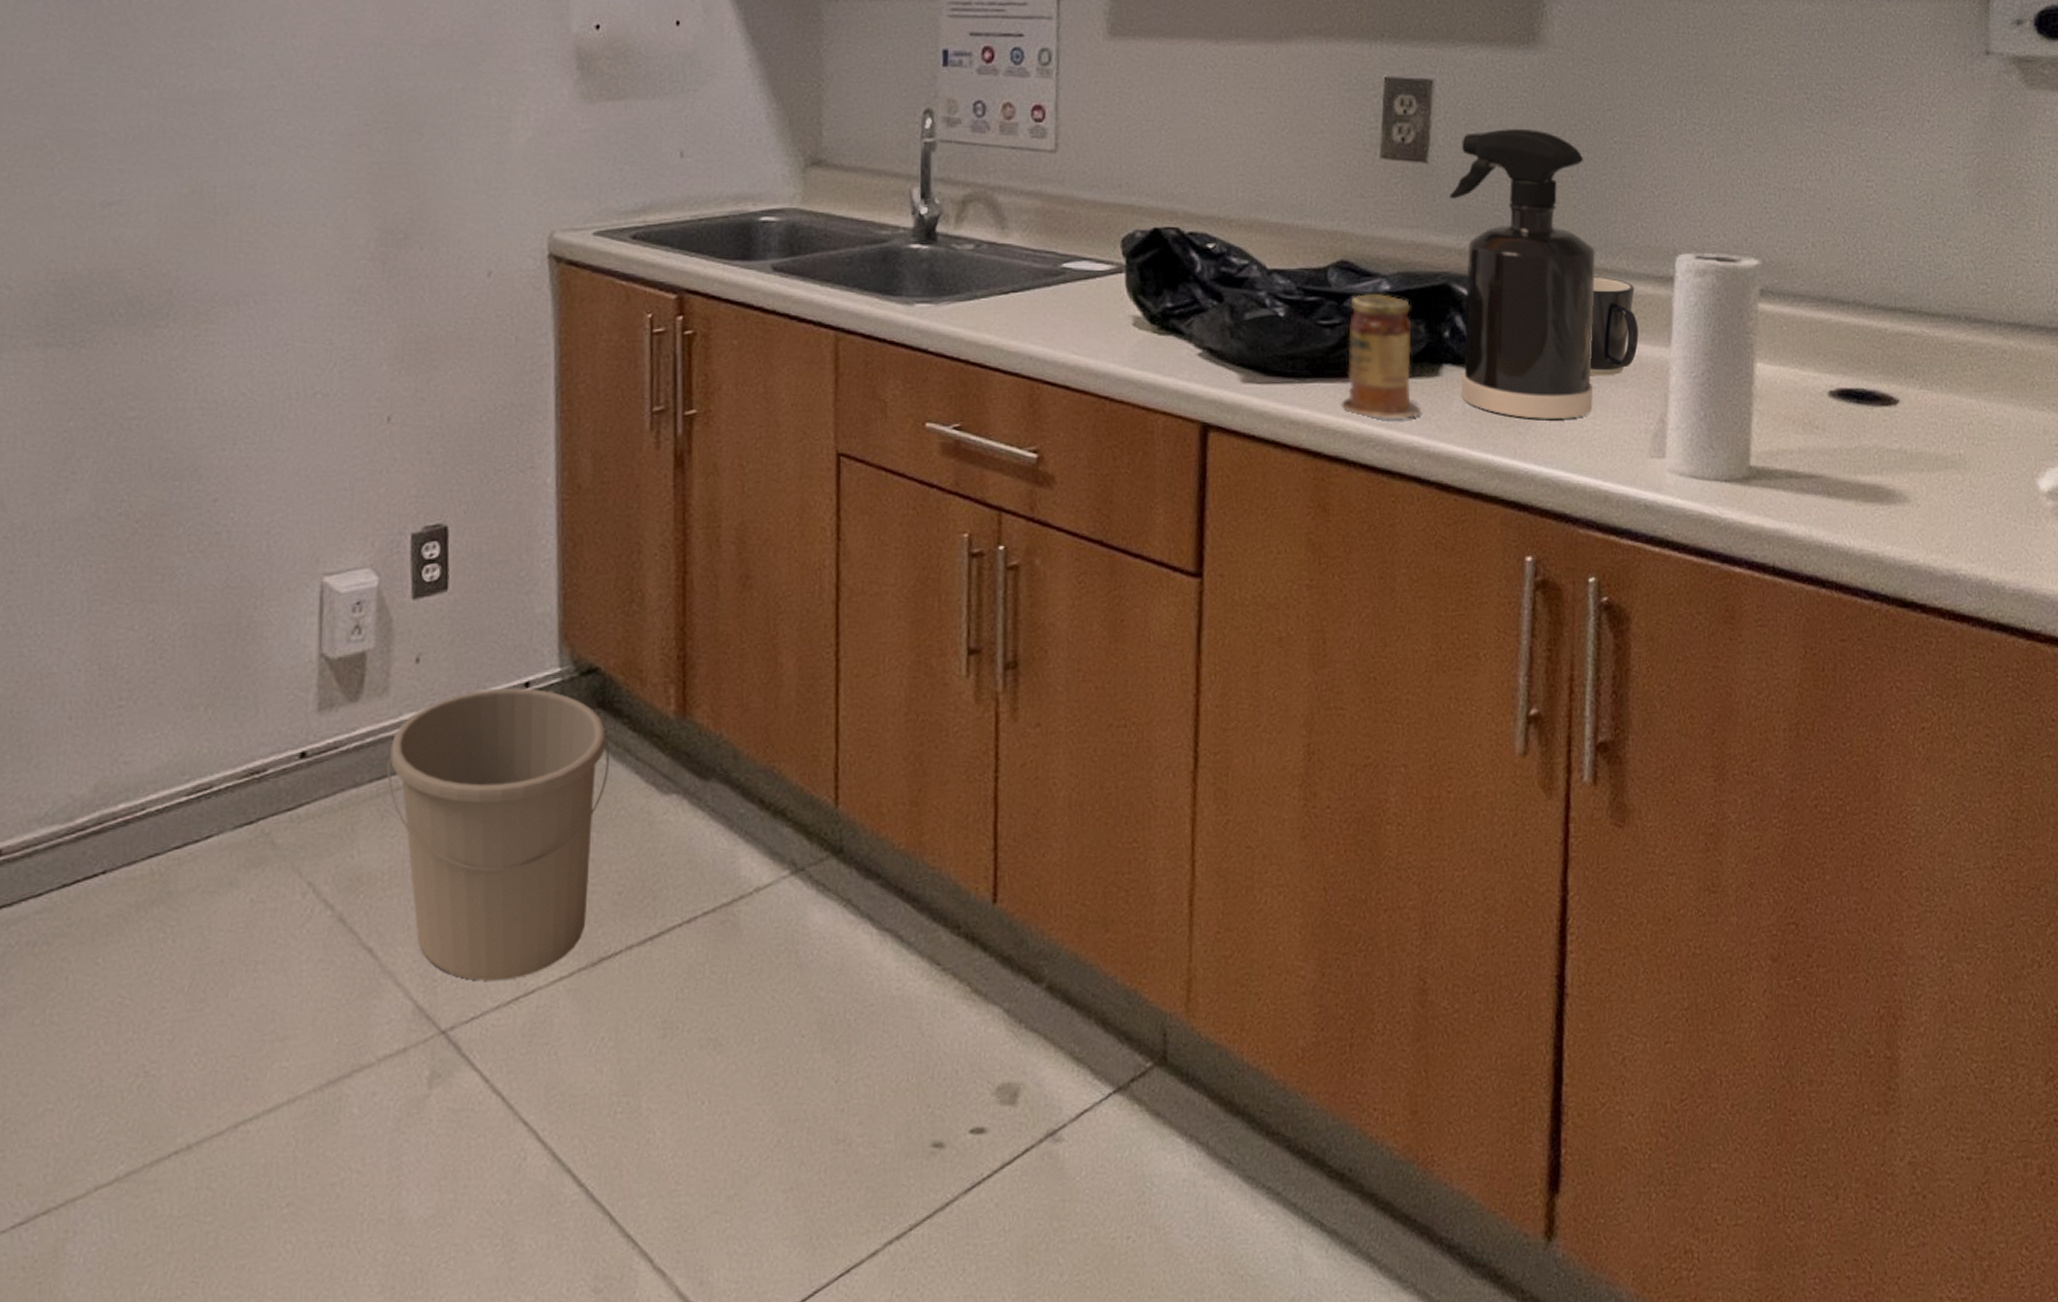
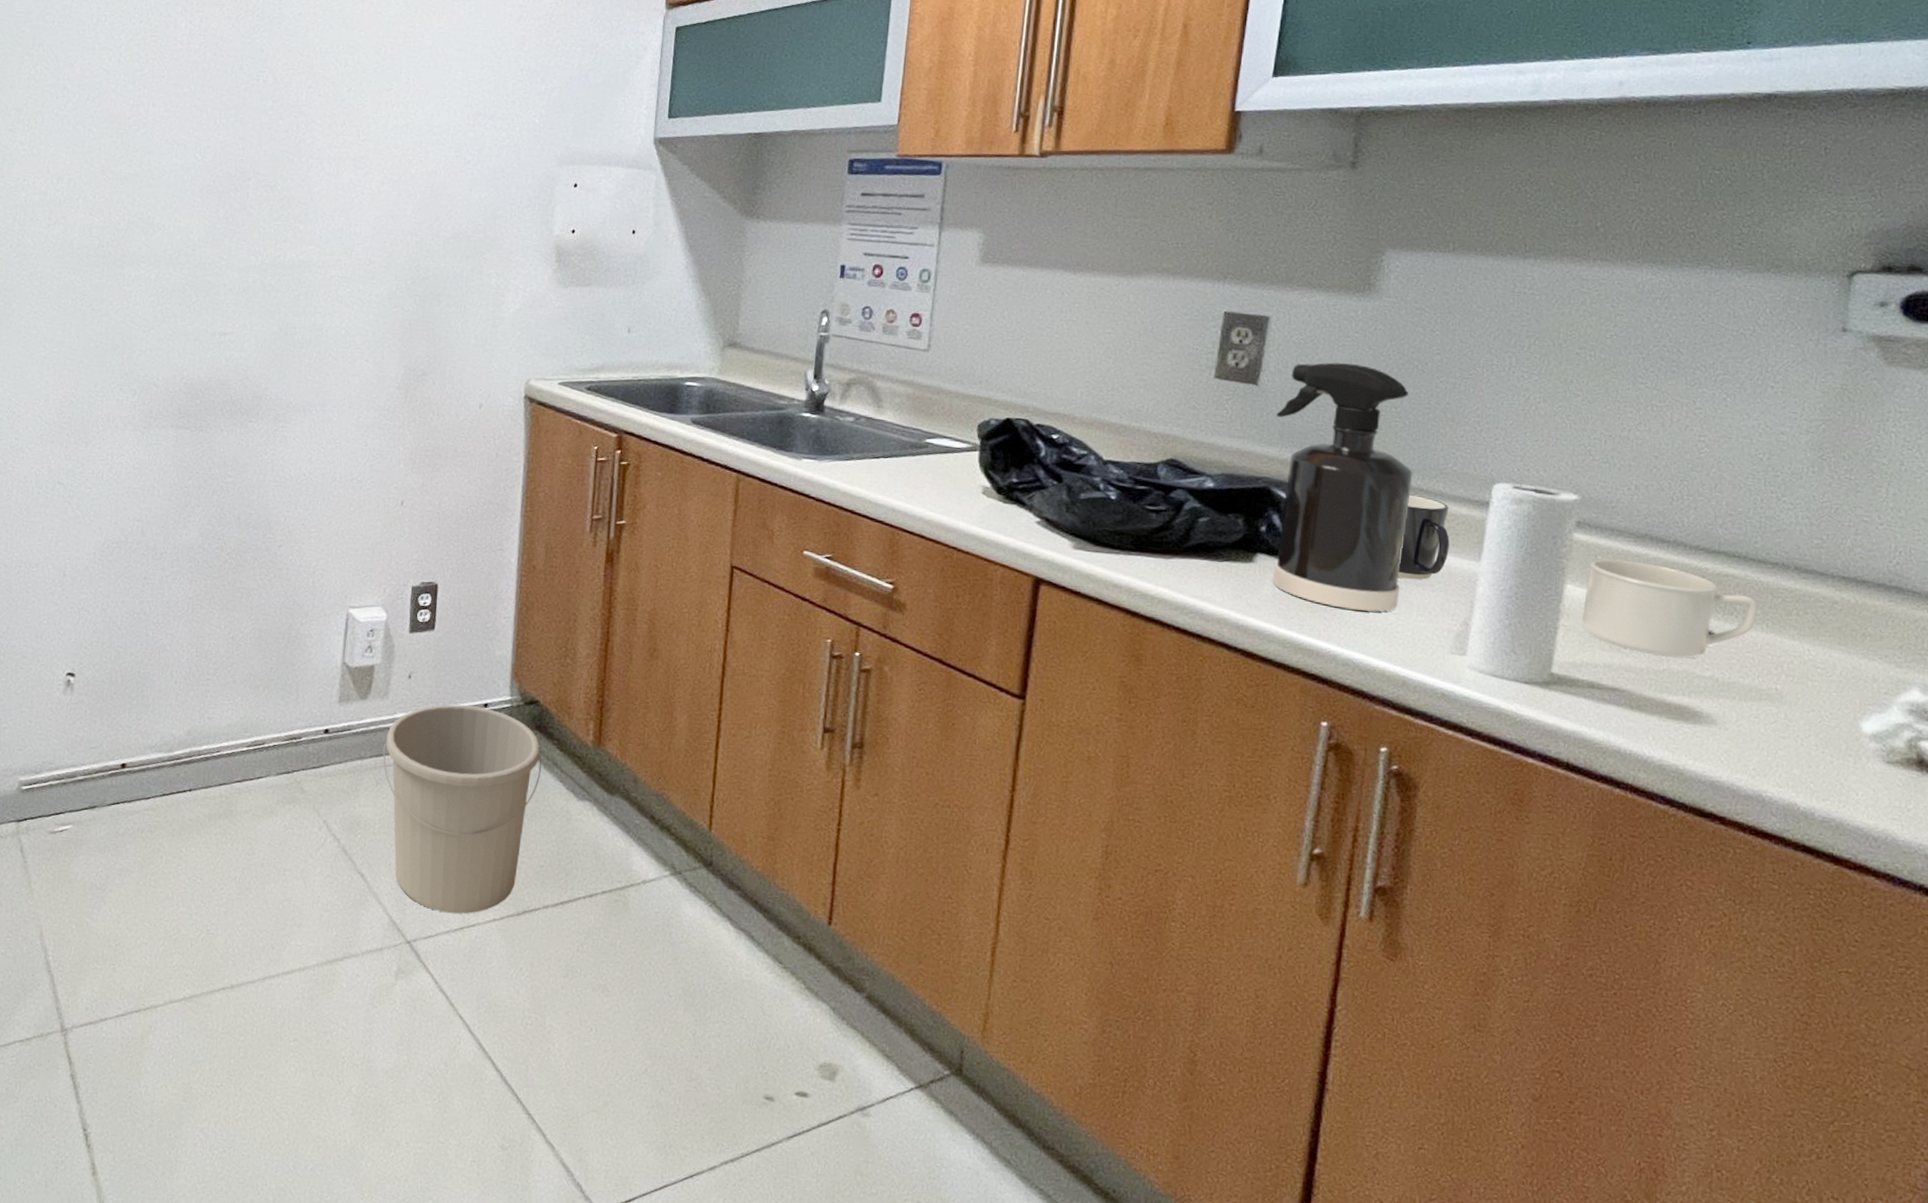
canister: present [1341,294,1420,420] -> none [1160,488,1233,594]
mug: none [1773,328,1936,432] -> present [1580,559,1758,659]

